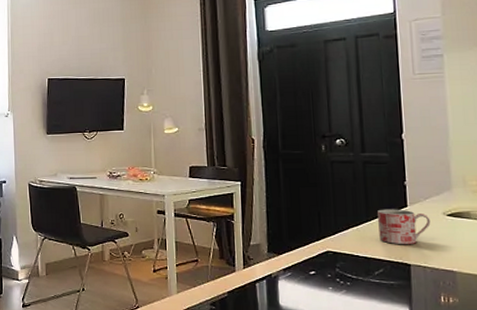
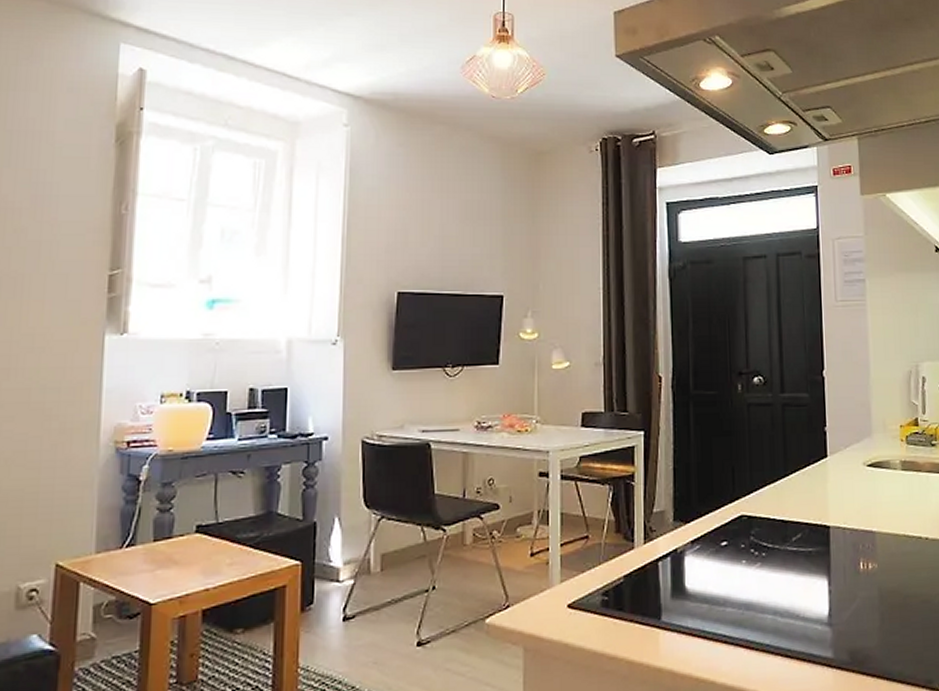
mug: present [377,209,431,244] -> none [796,460,851,503]

